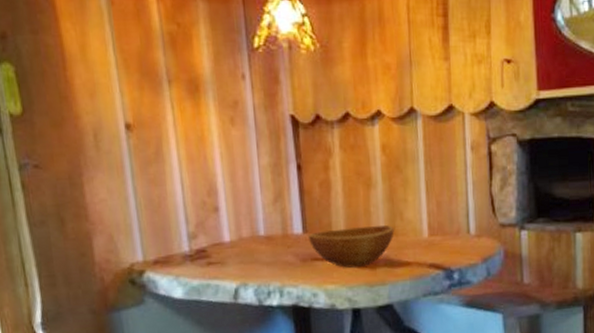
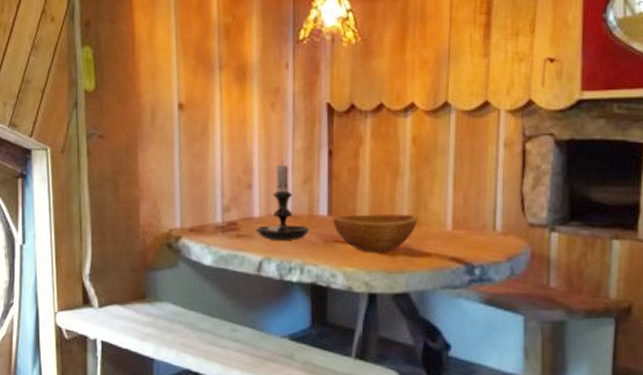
candle holder: none [227,178,286,265] -> present [255,160,310,240]

